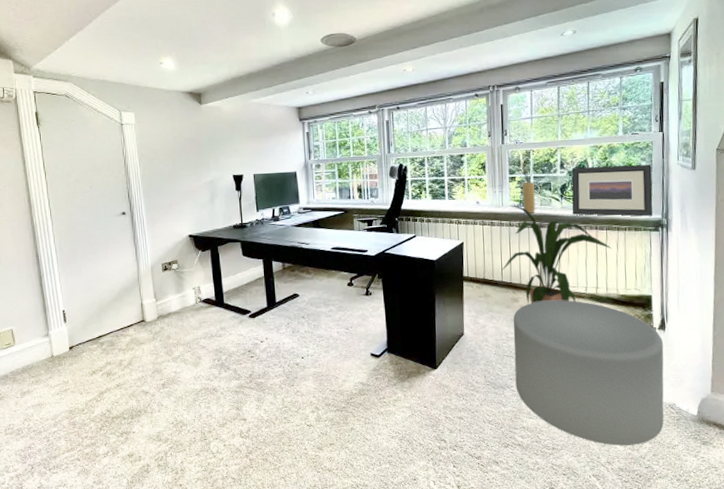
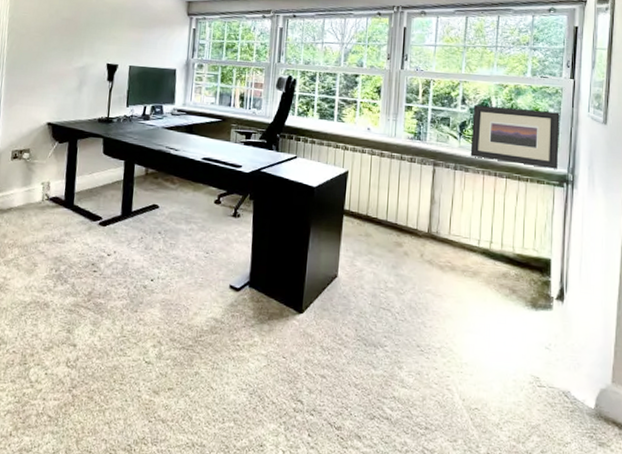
house plant: present [501,205,611,304] -> none [387,136,510,256]
pouf: present [513,299,664,446] -> none [390,248,561,436]
vase: present [515,157,537,214] -> none [413,86,436,149]

